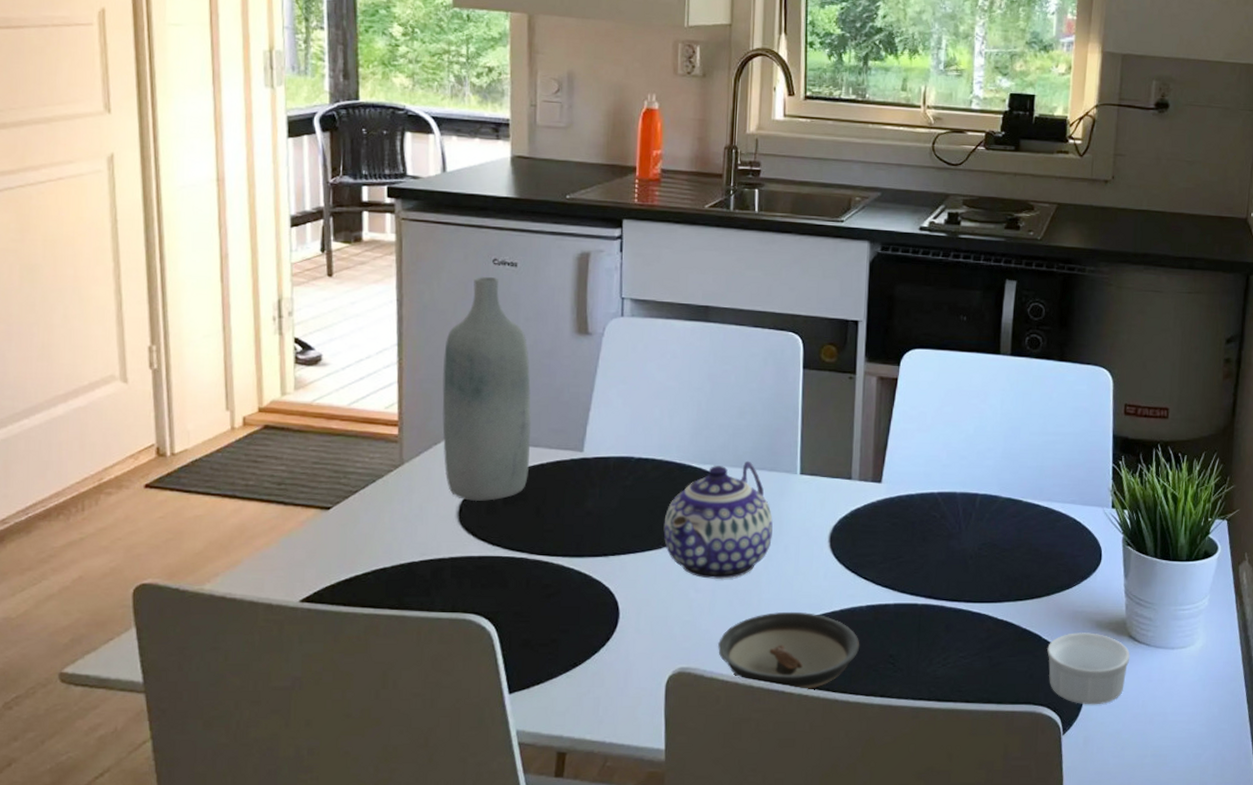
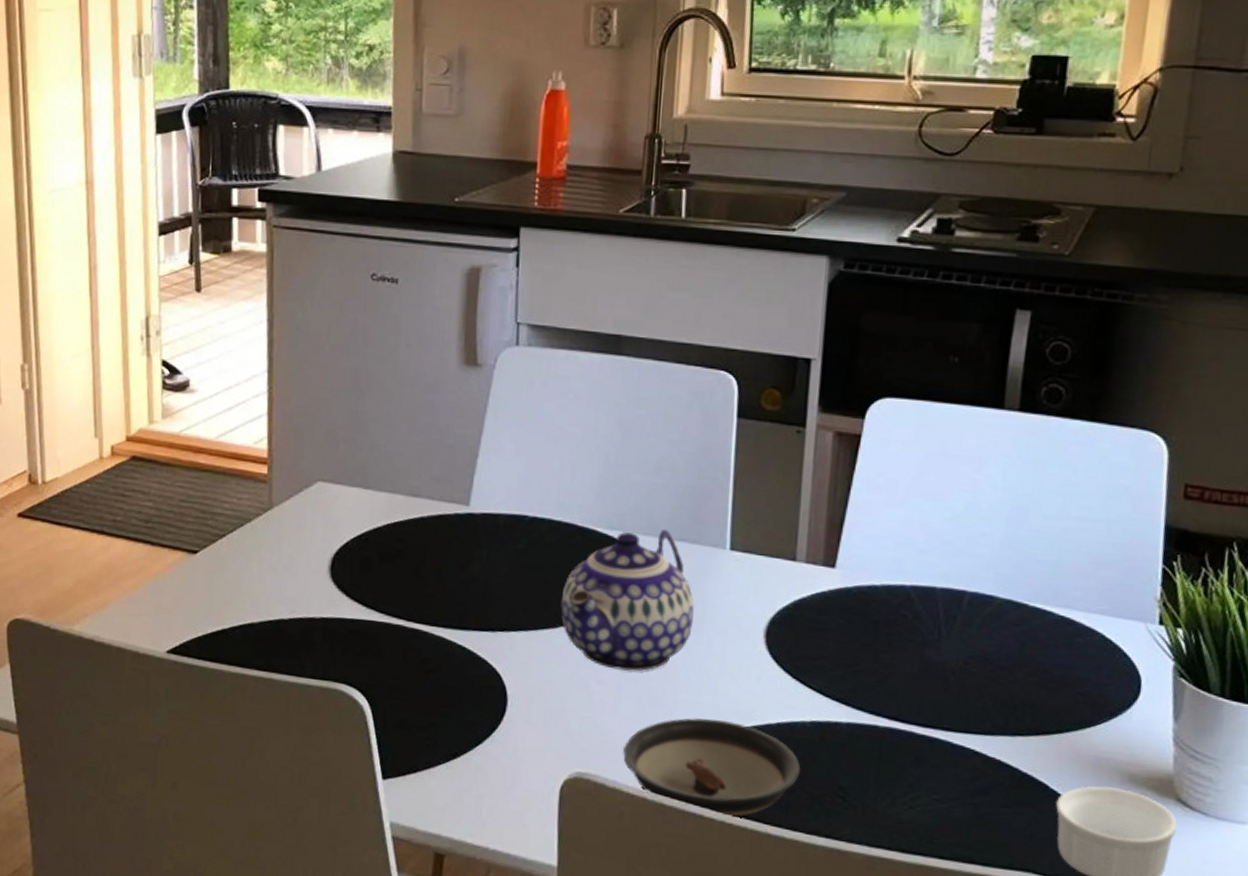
bottle: present [442,277,532,502] -> none [314,295,412,556]

